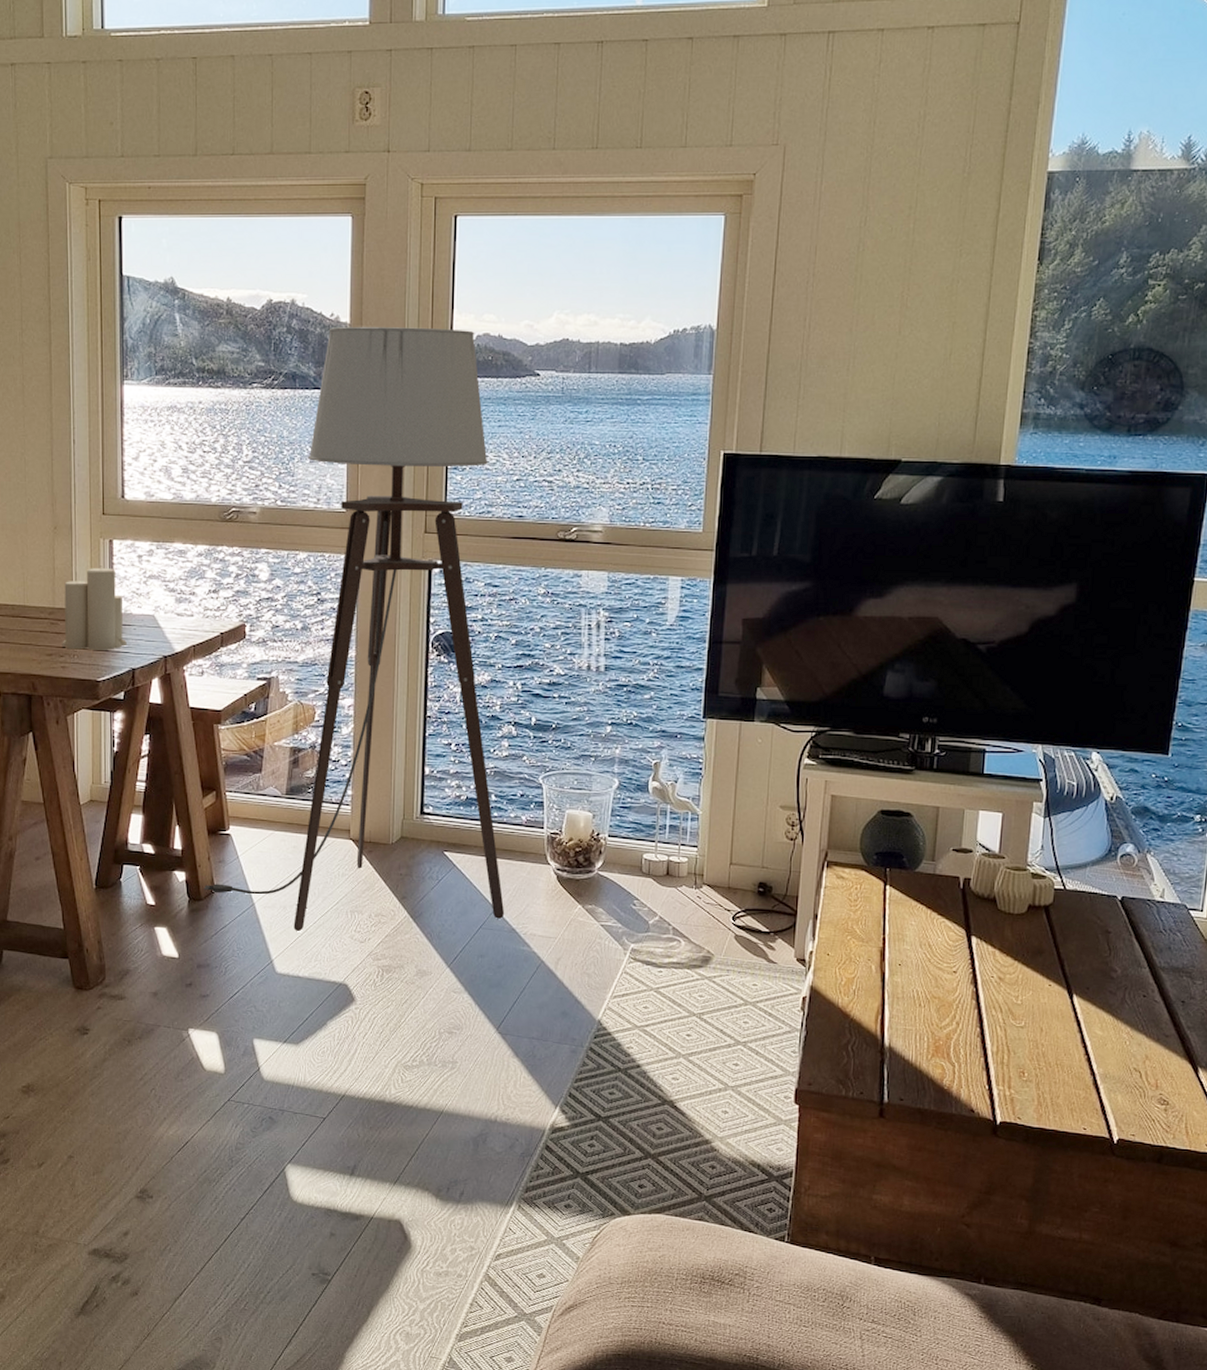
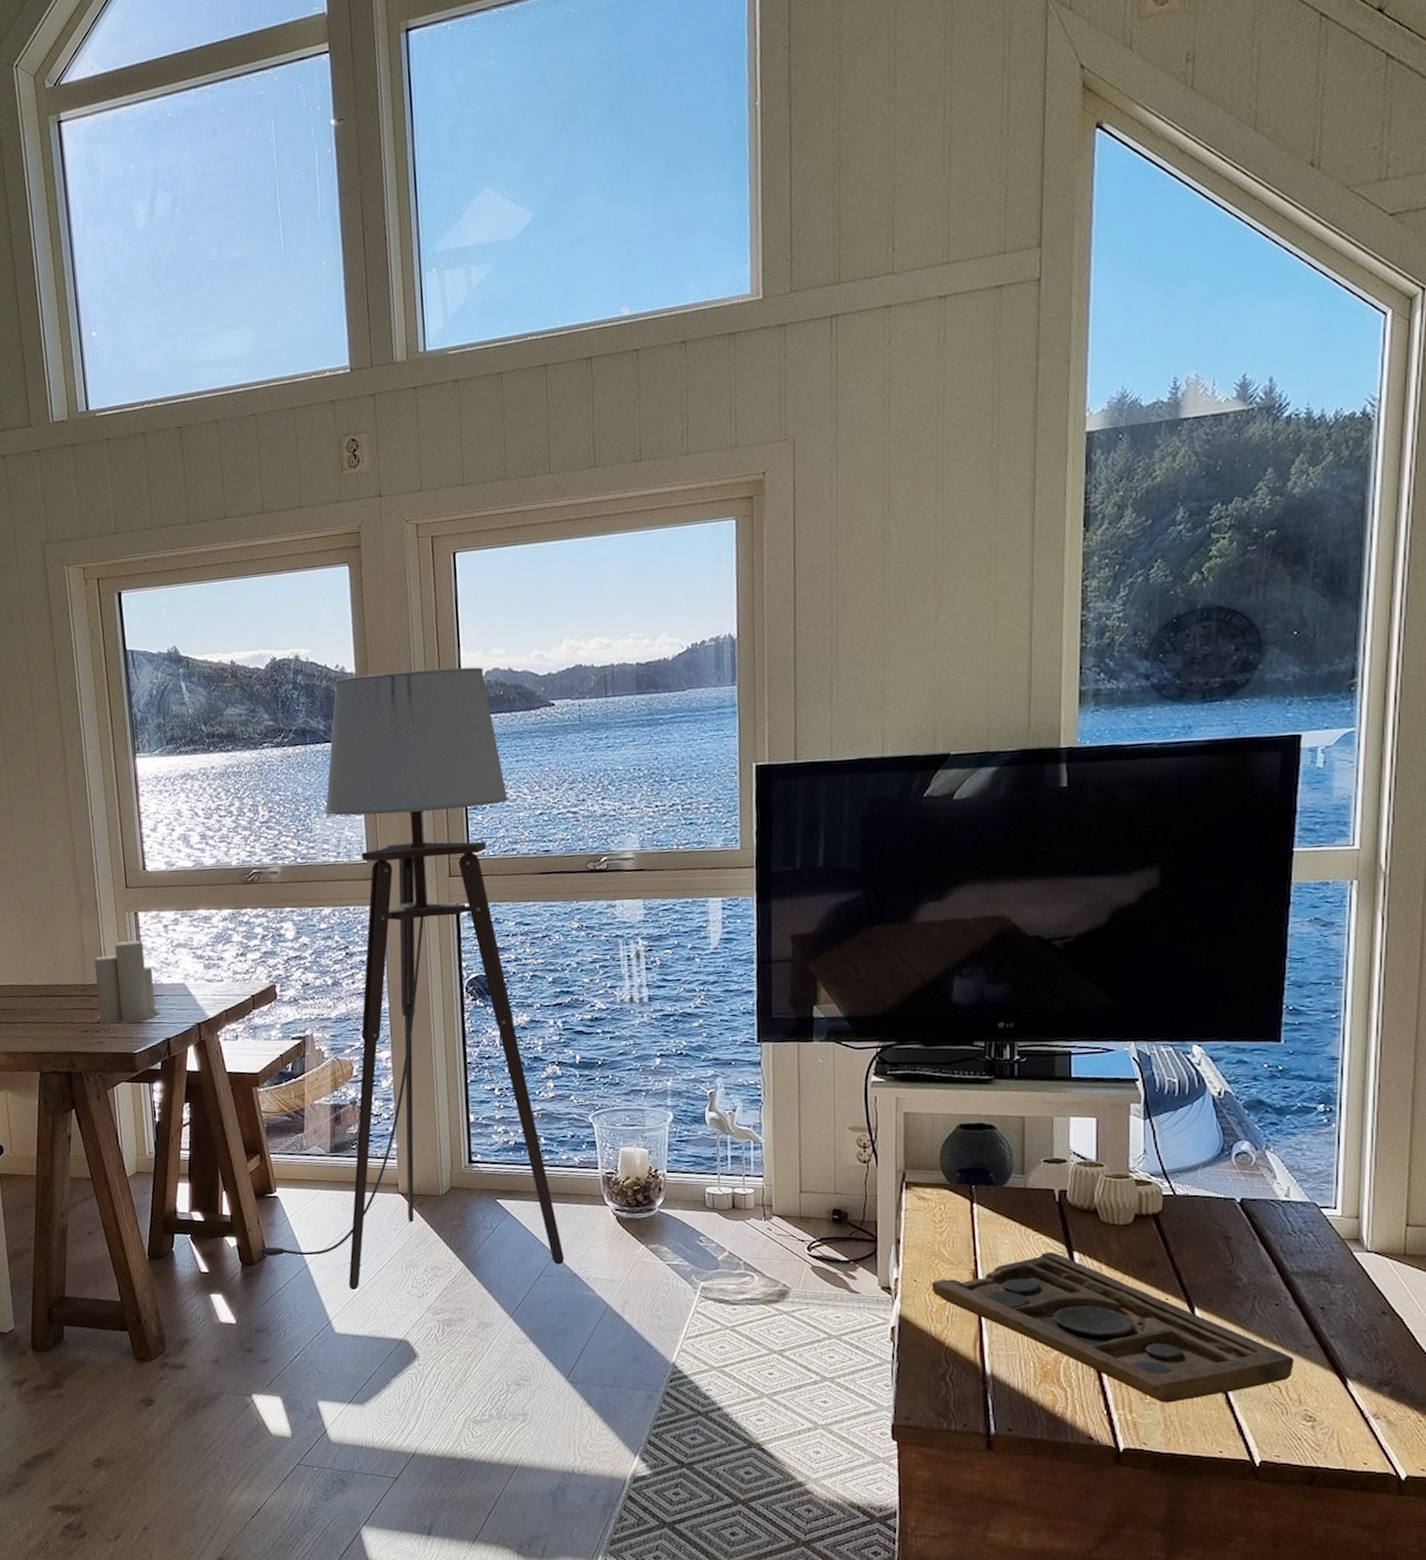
decorative tray: none [842,935,1155,1082] -> present [931,1252,1294,1403]

